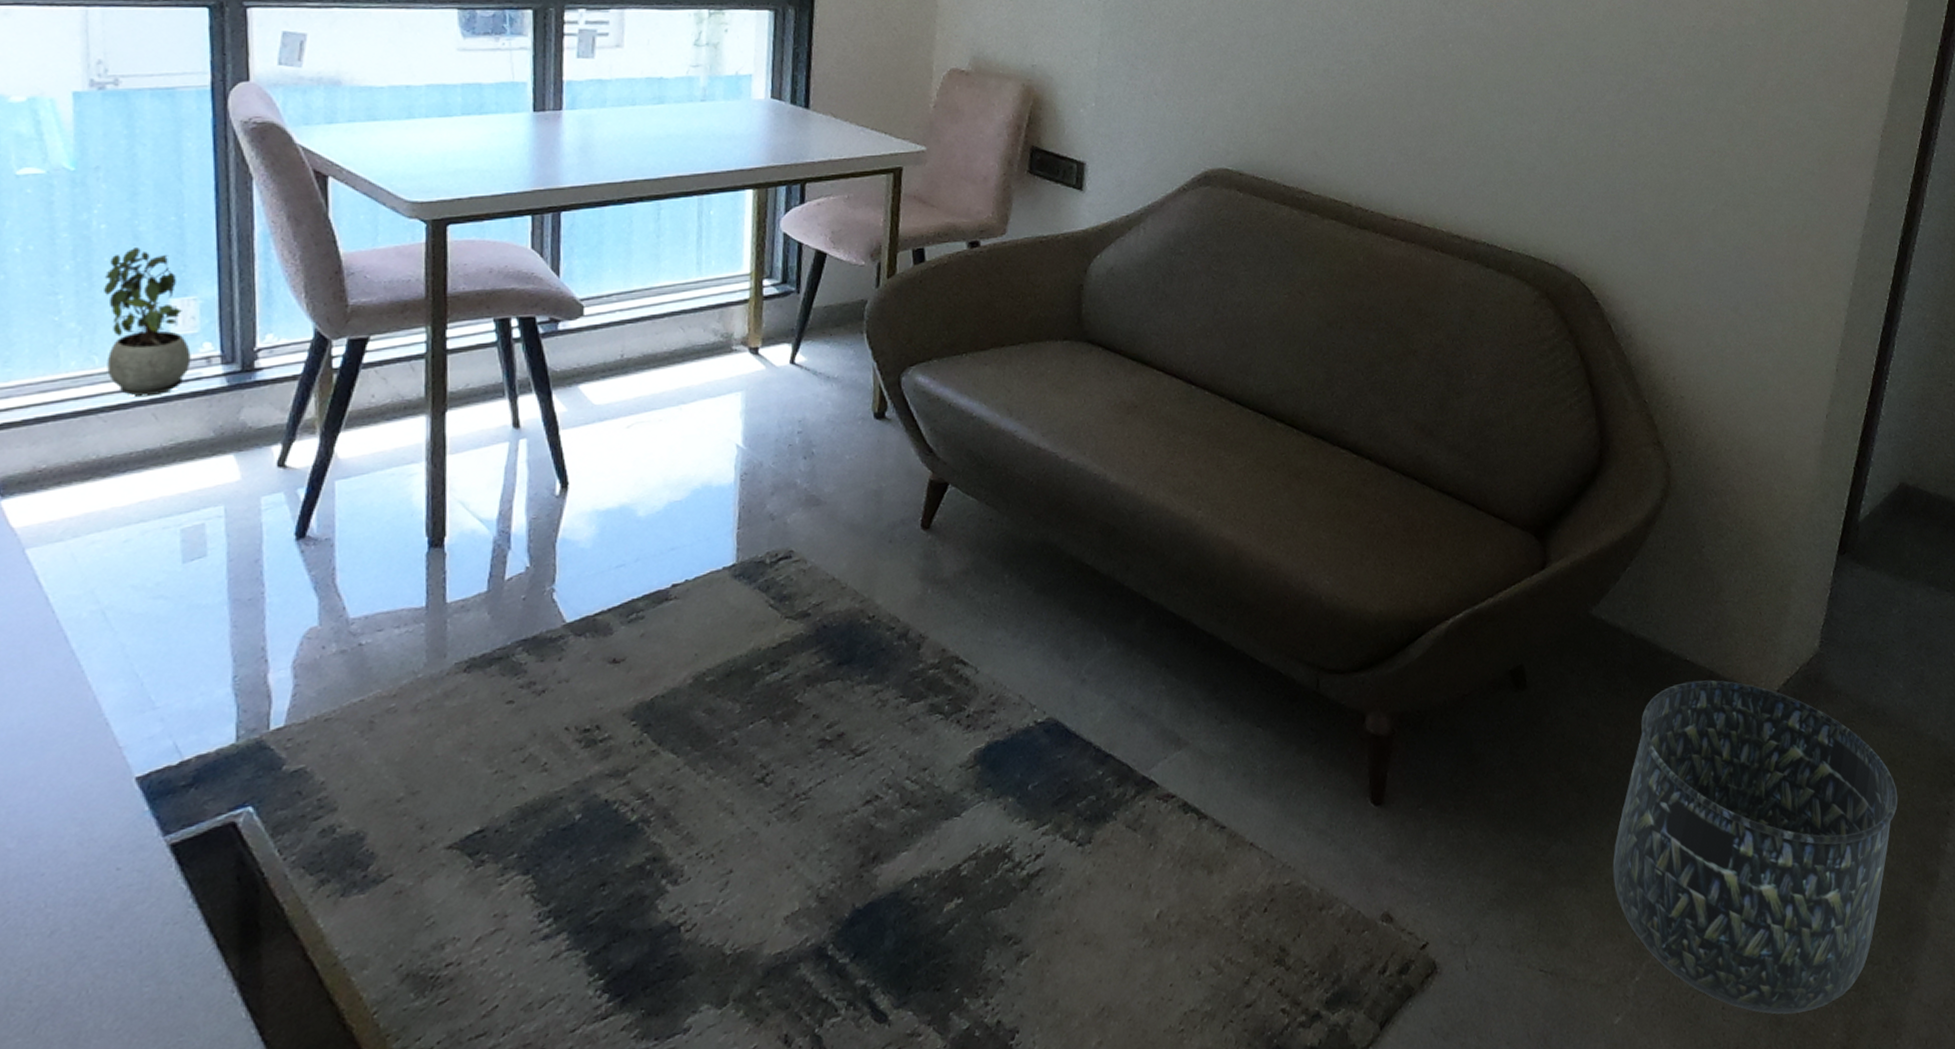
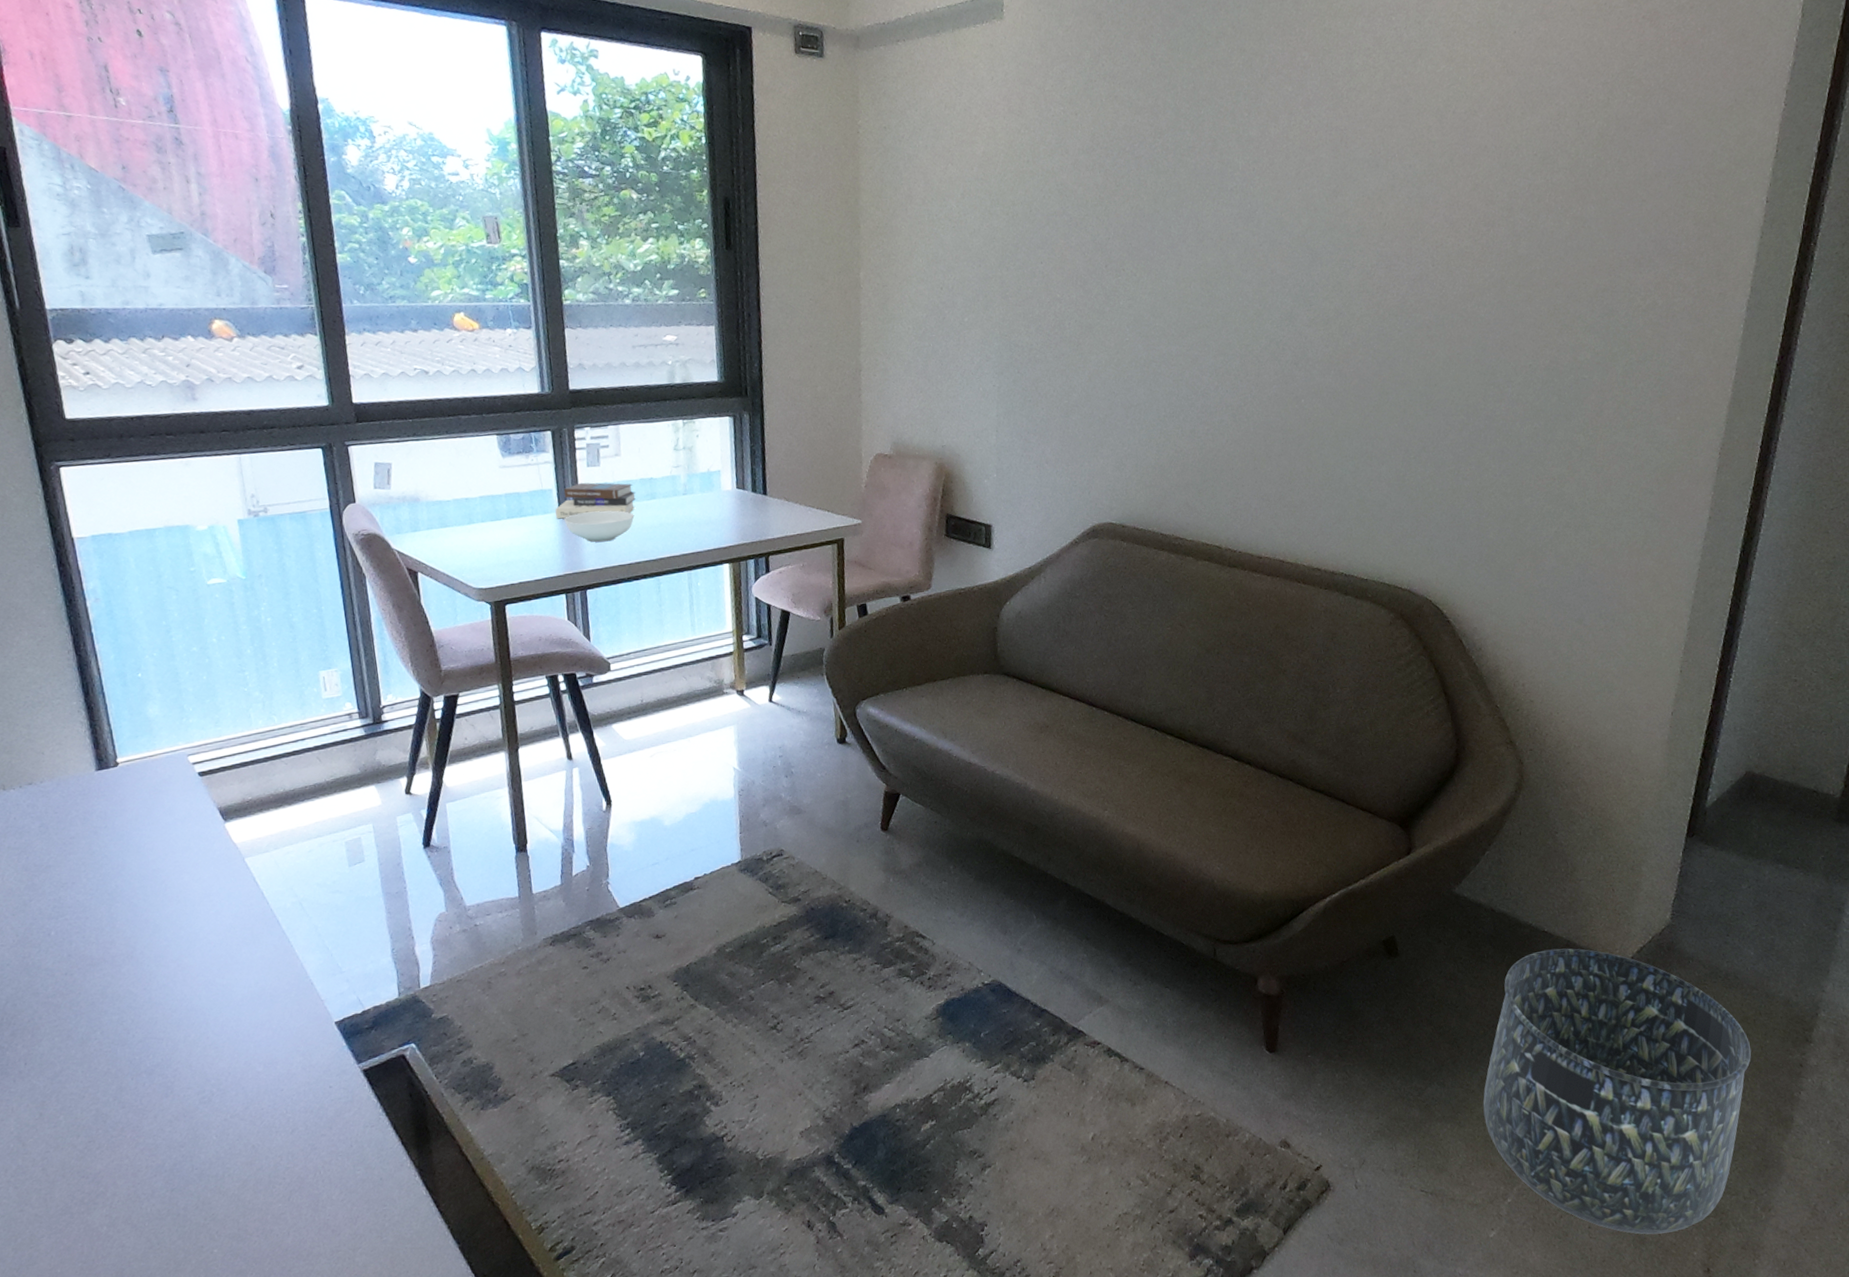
potted plant: present [104,247,191,397] -> none [273,634,339,745]
books: none [528,76,638,121] -> present [555,482,636,520]
bowl: none [539,113,634,153] -> present [564,510,635,543]

